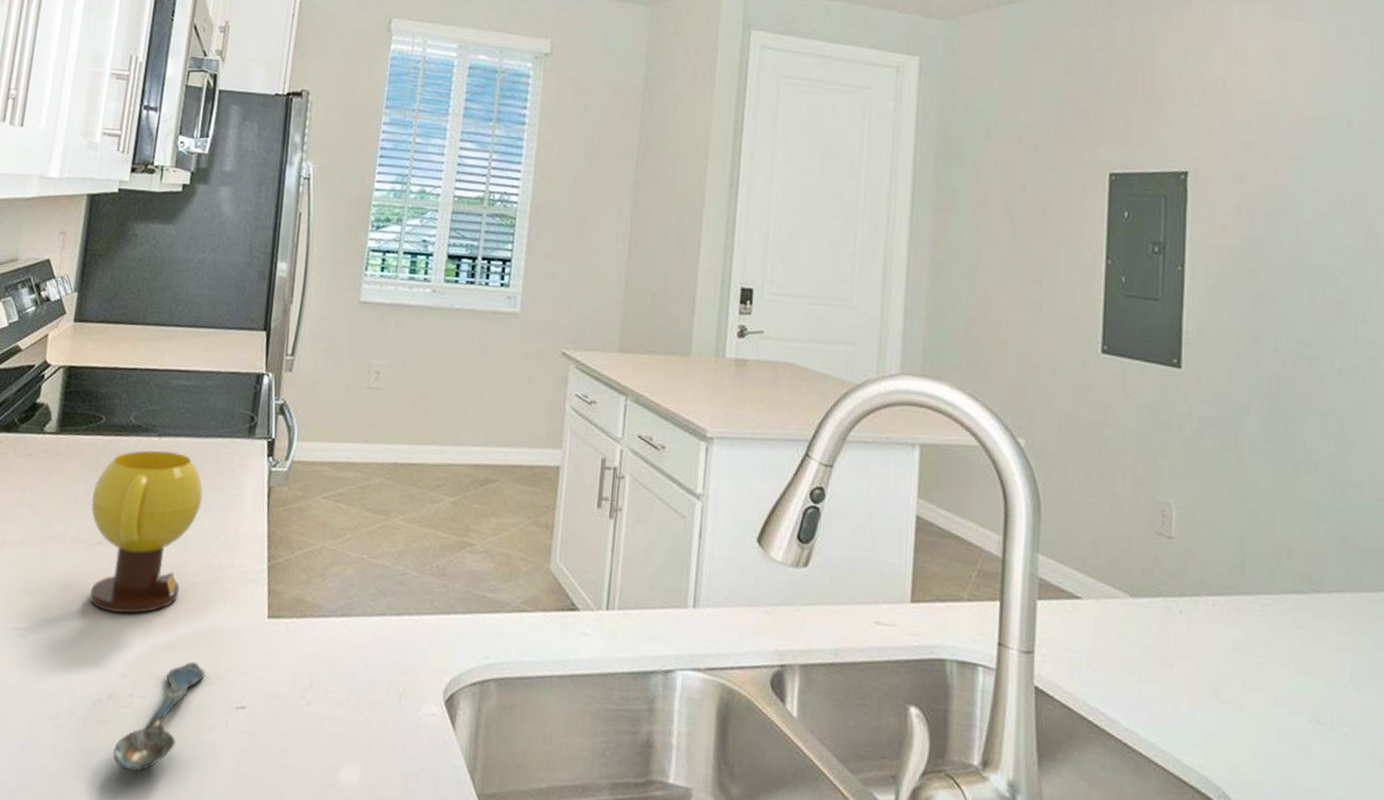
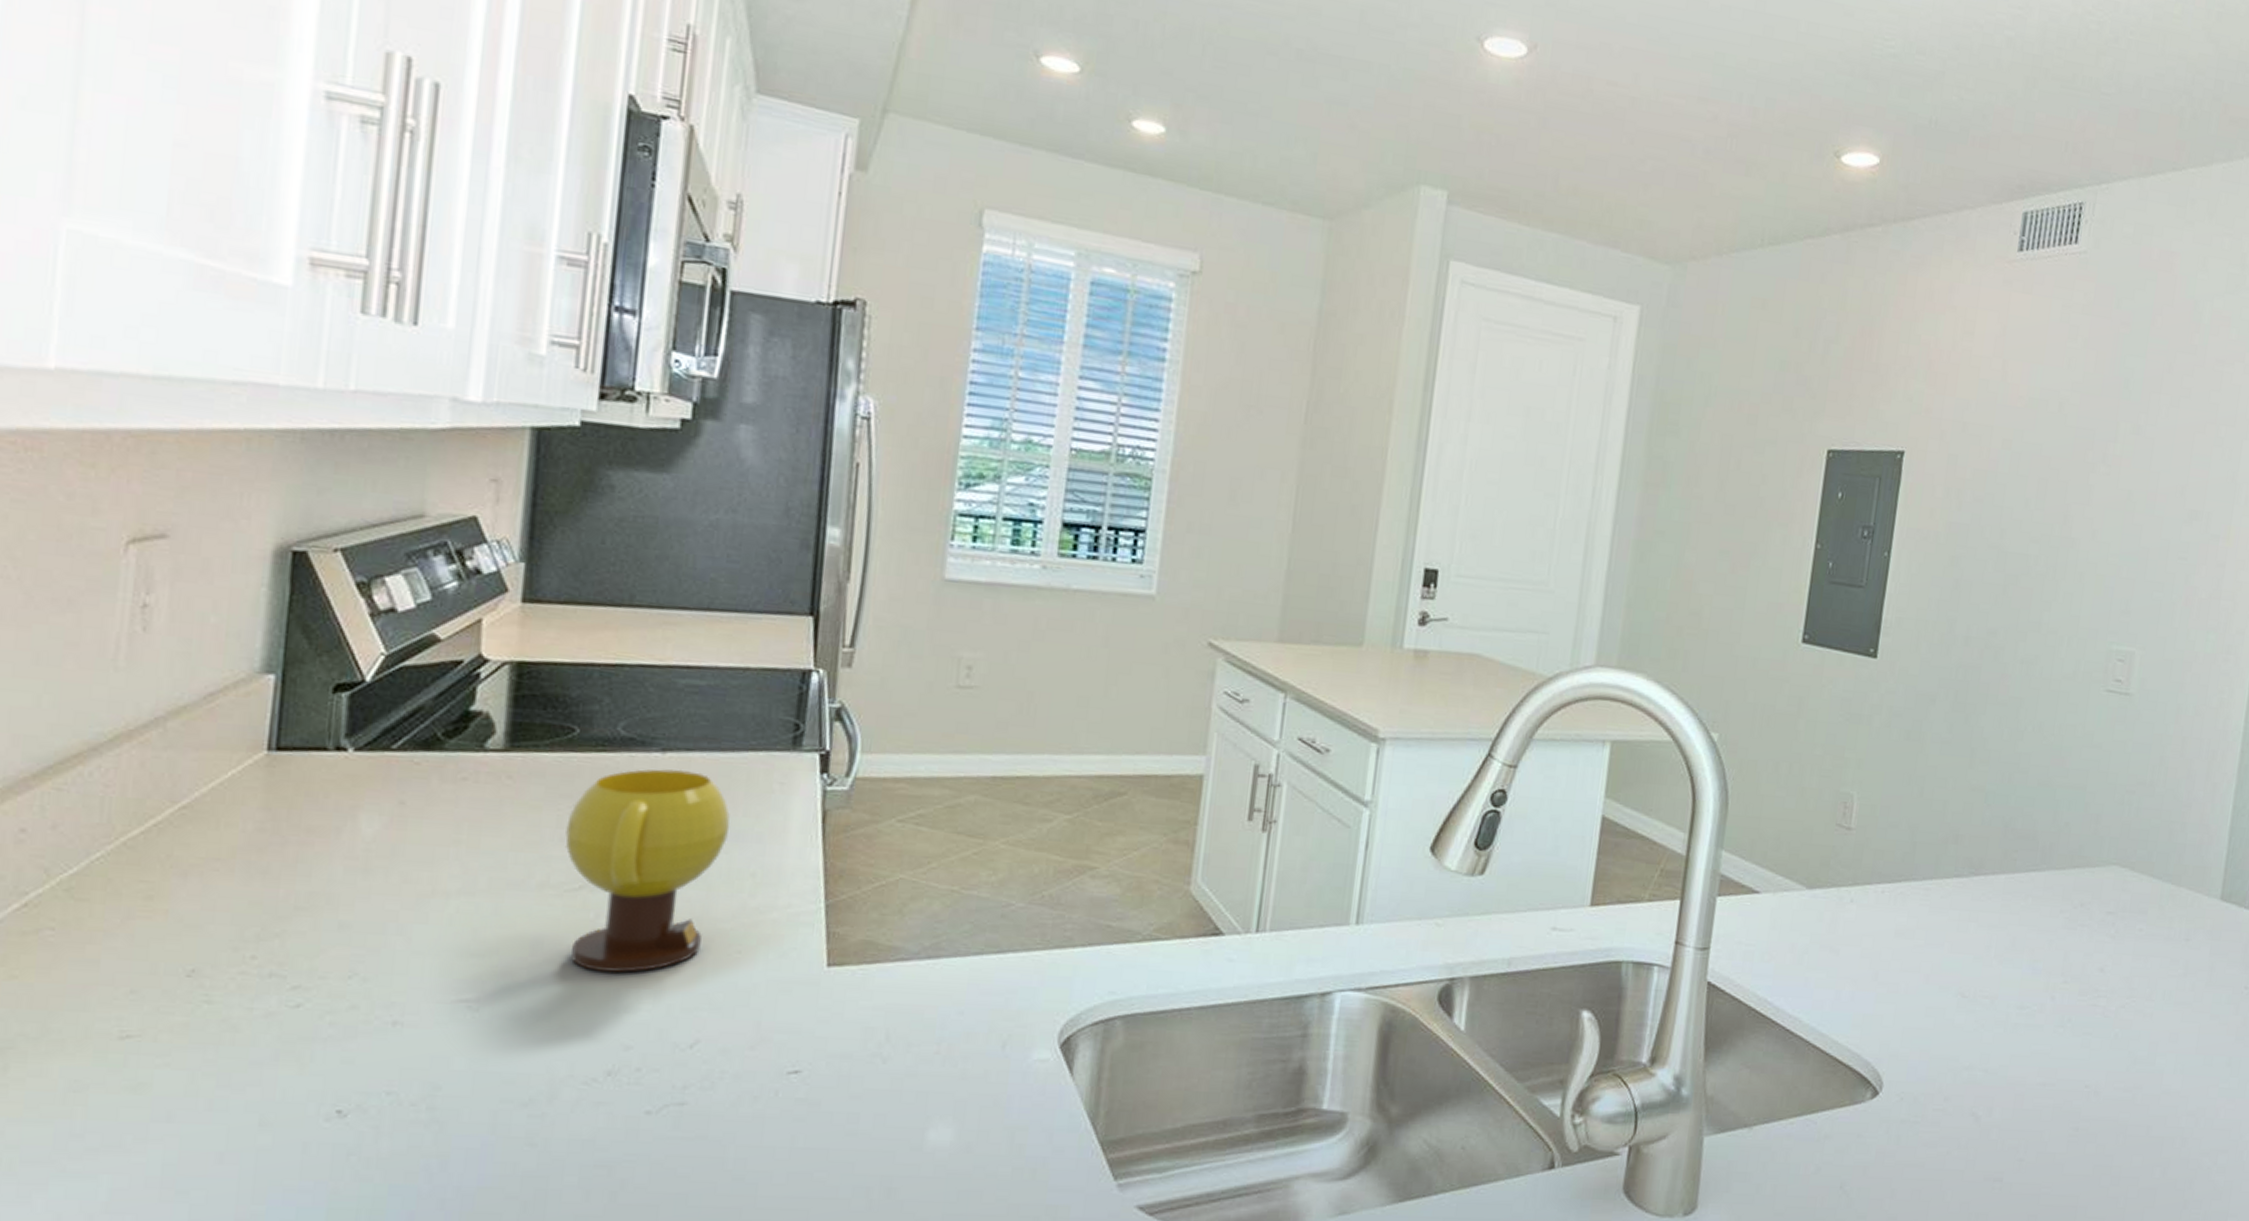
spoon: present [113,661,206,772] -> none [617,1024,743,1159]

